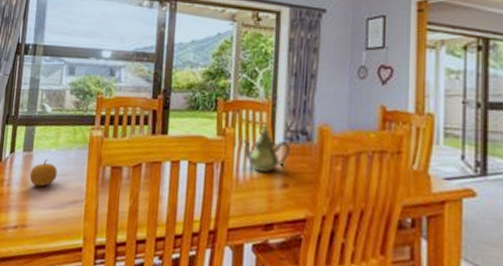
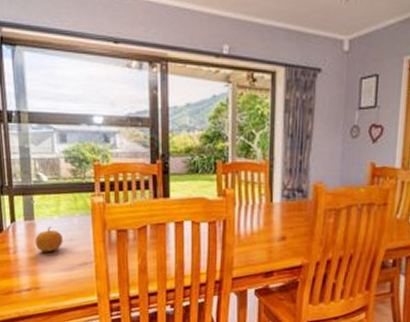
teapot: present [242,121,291,172] -> none [242,182,288,227]

